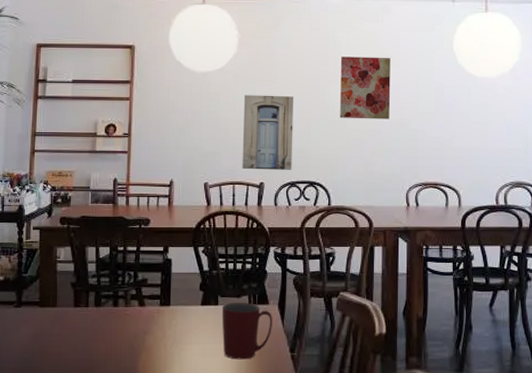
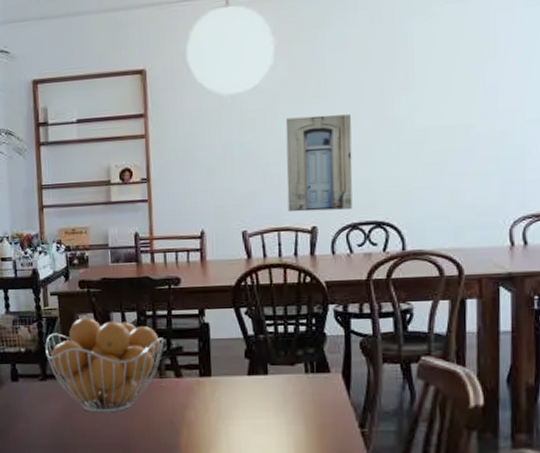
fruit basket: none [23,251,131,338] -> present [45,318,164,413]
mug: present [221,302,272,360] -> none [272,370,336,436]
wall art: present [339,56,391,119] -> none [413,49,486,137]

